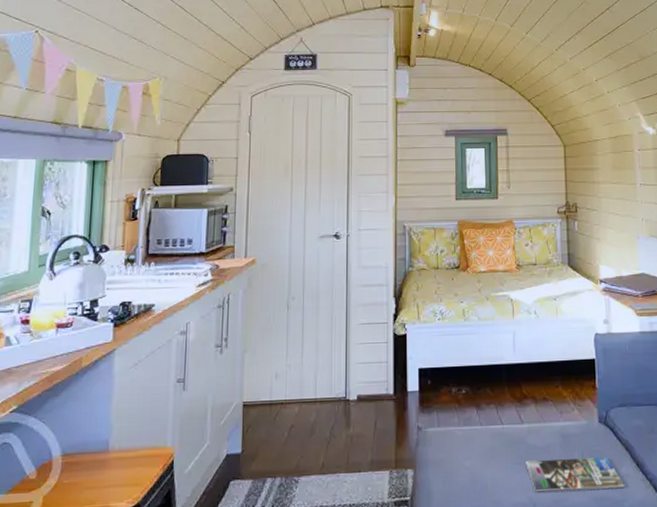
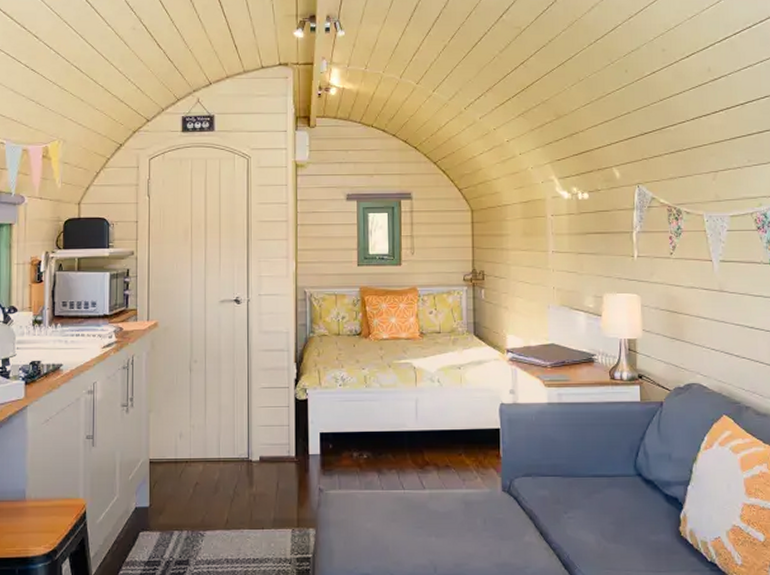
magazine: present [526,457,625,492] -> none [427,524,528,556]

